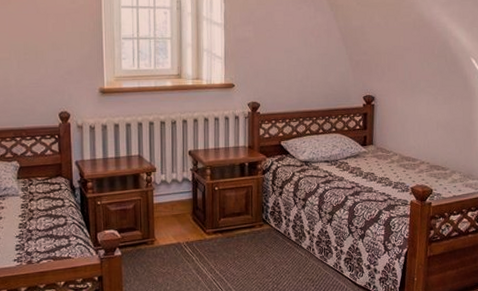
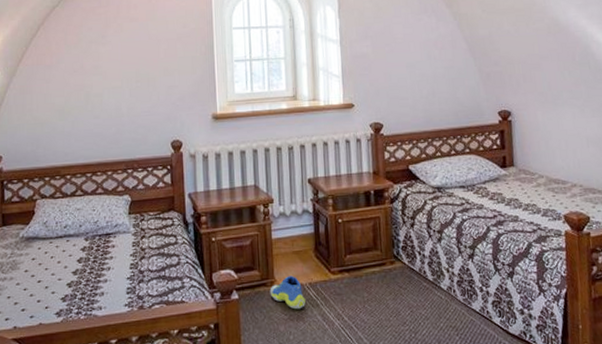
sneaker: none [150,236,182,265] -> present [269,276,305,310]

